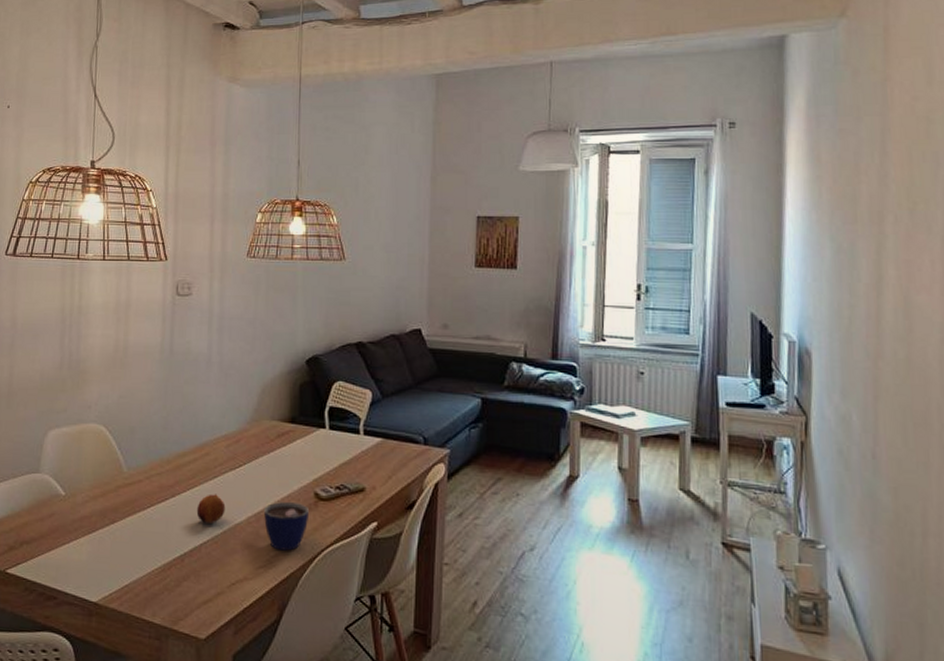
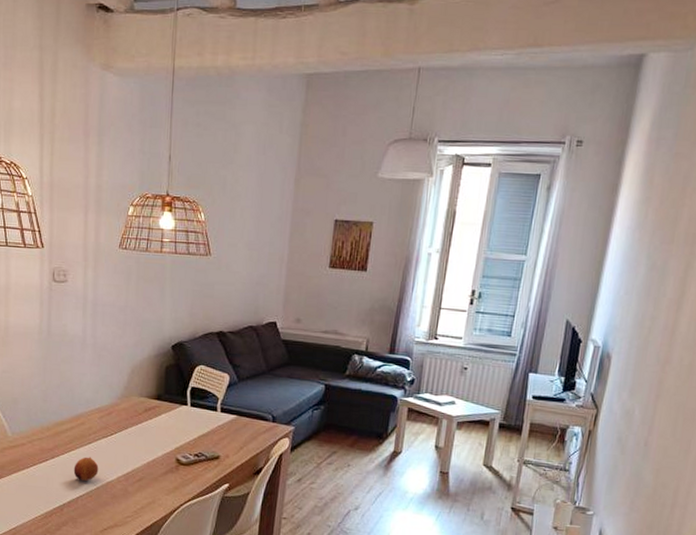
cup: present [264,501,309,551] -> none [132,465,171,505]

